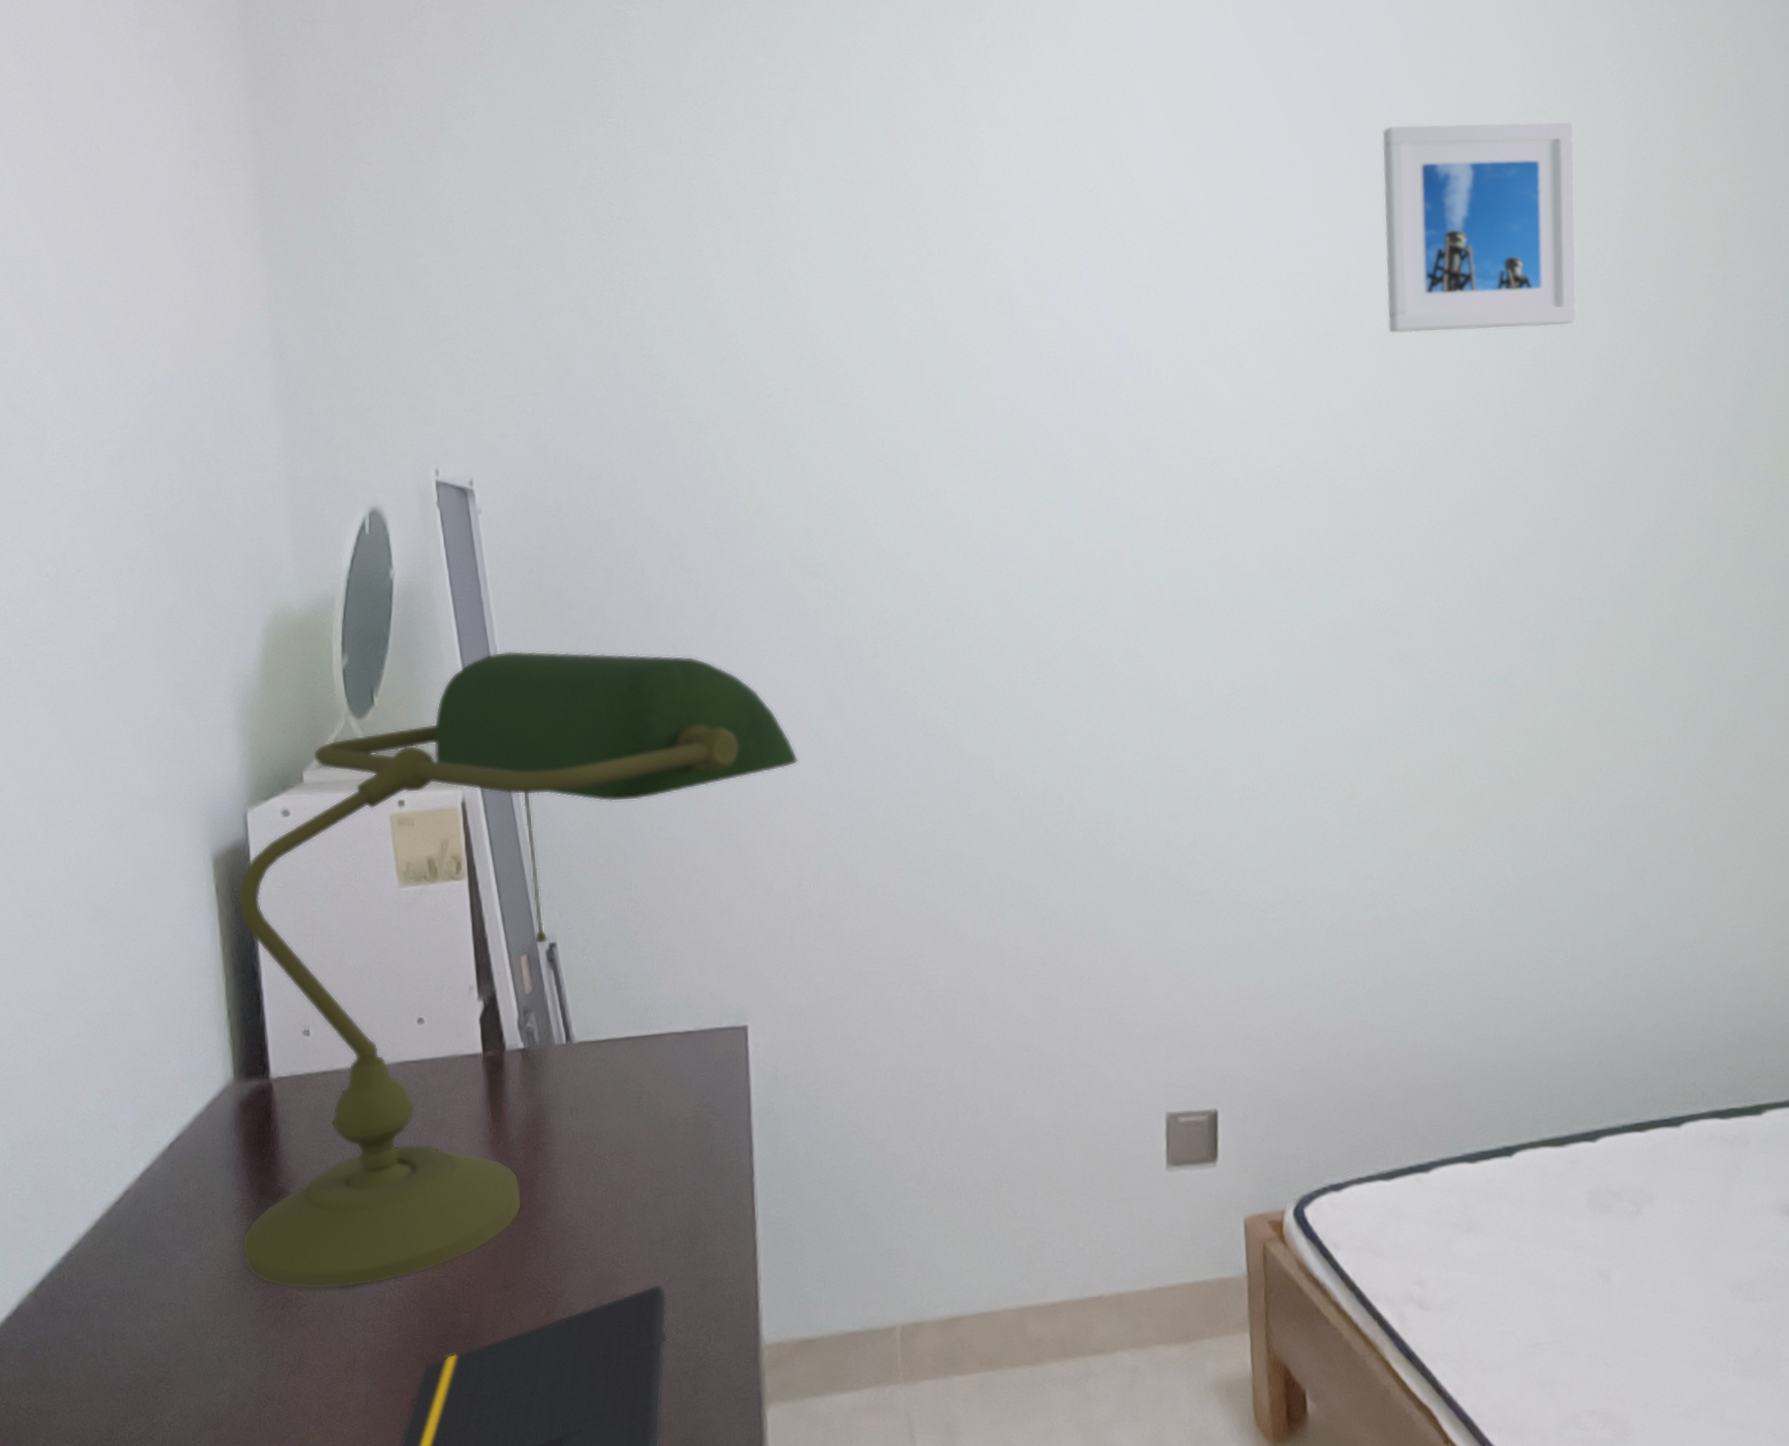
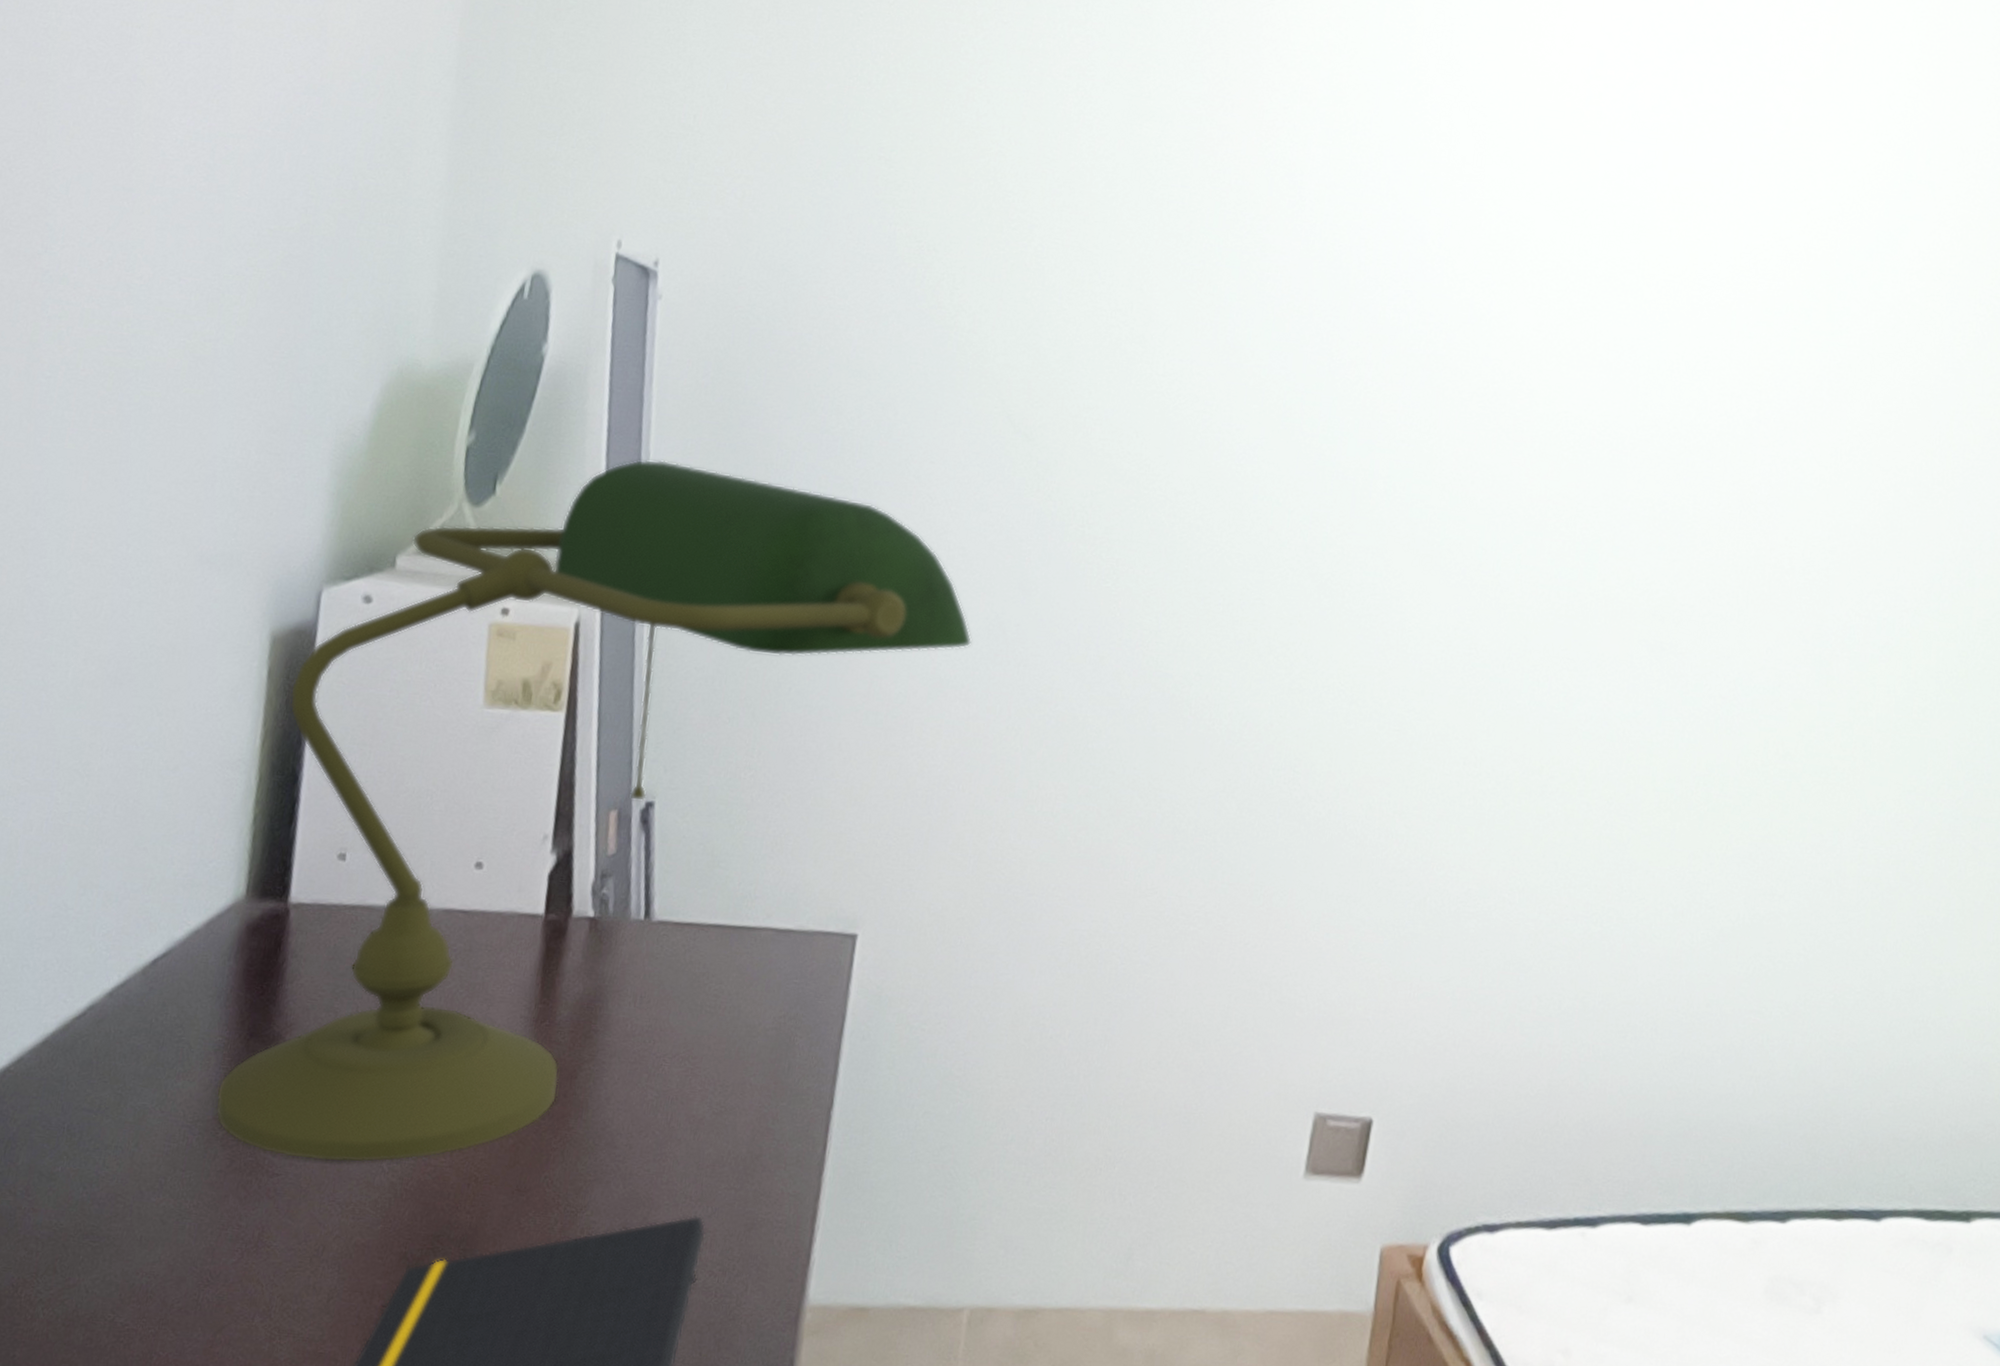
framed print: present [1382,121,1577,333] -> none [1710,65,1946,317]

